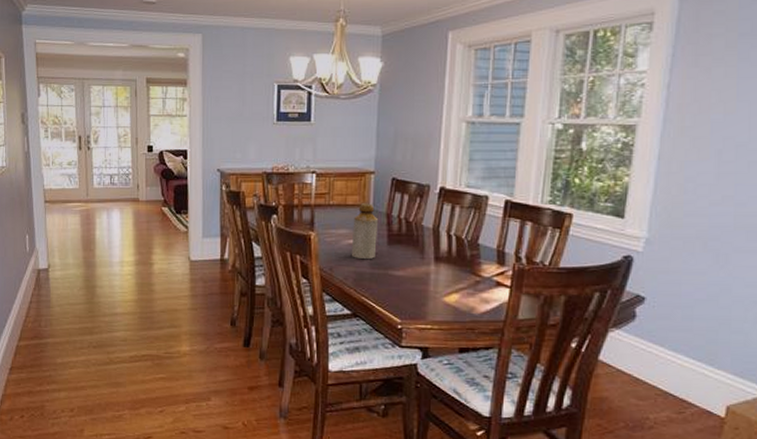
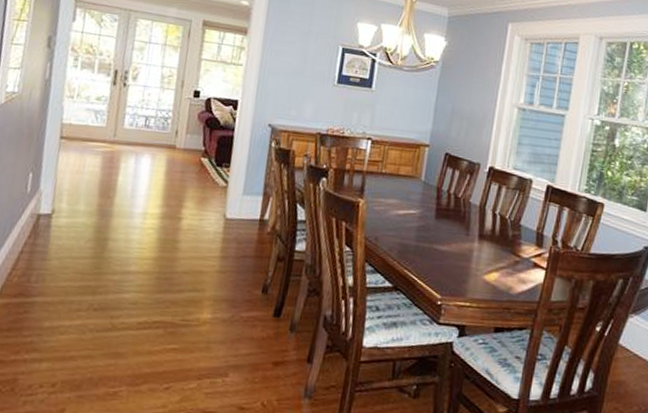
bottle: present [351,203,379,259] -> none [398,175,429,232]

